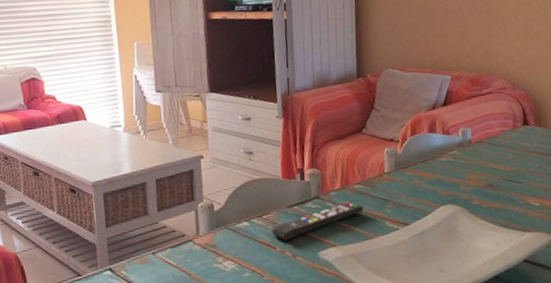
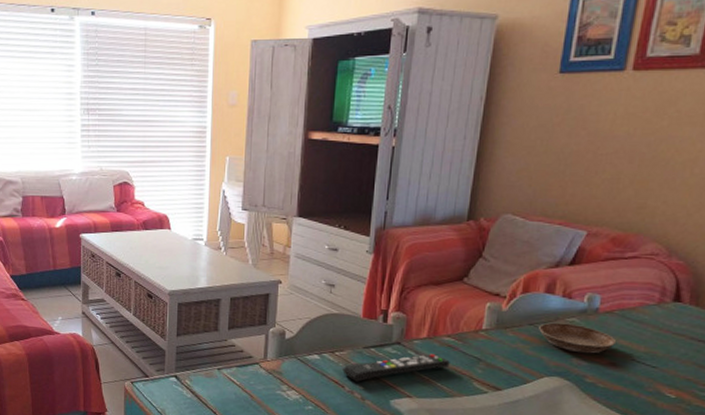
saucer: none [429,156,490,181] -> present [539,322,617,354]

